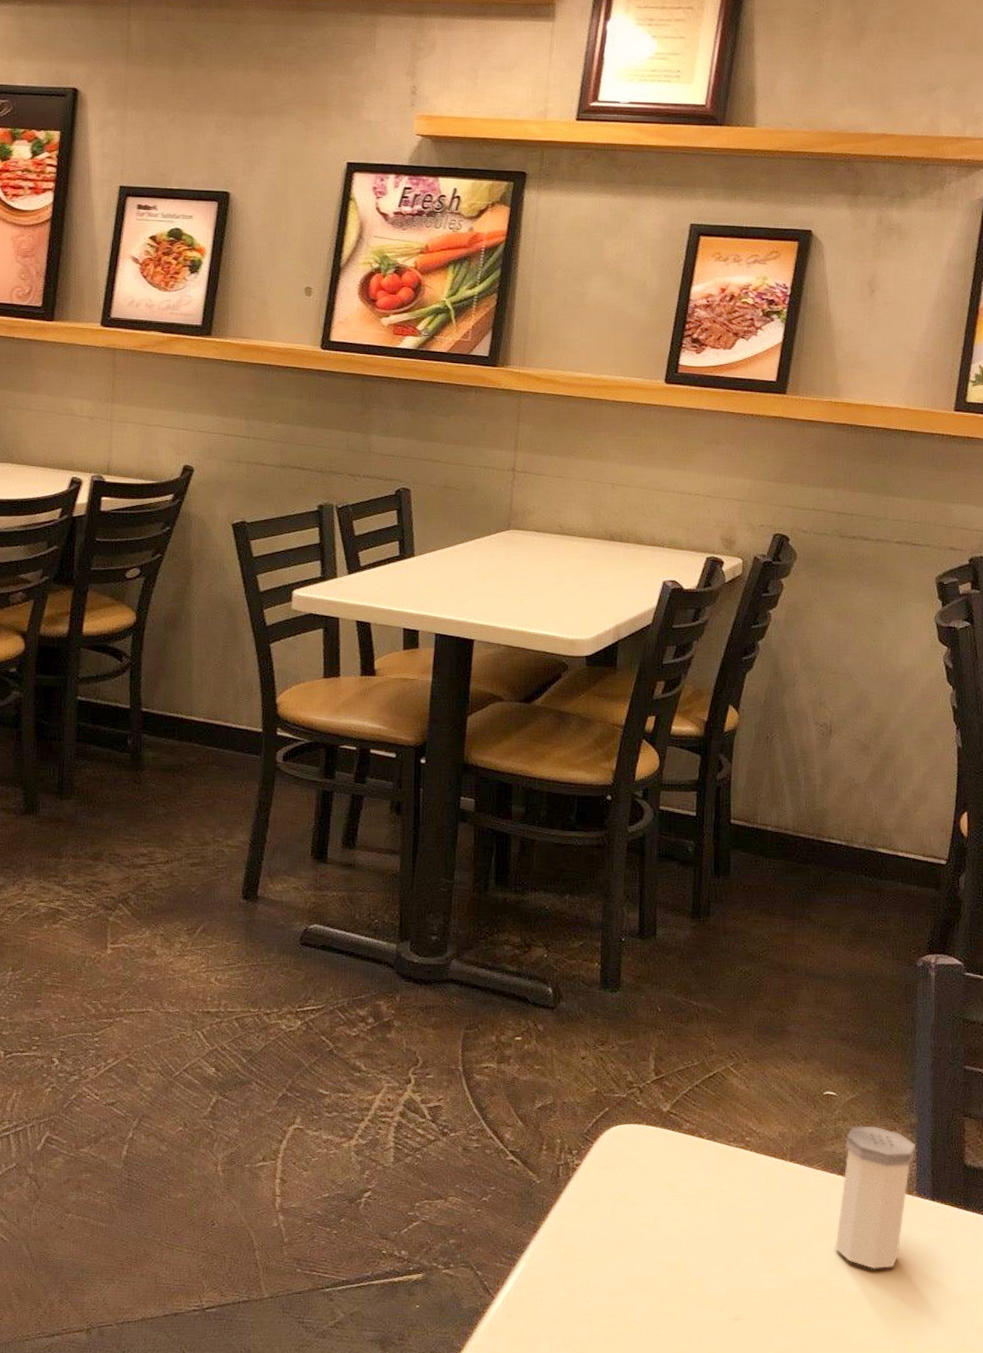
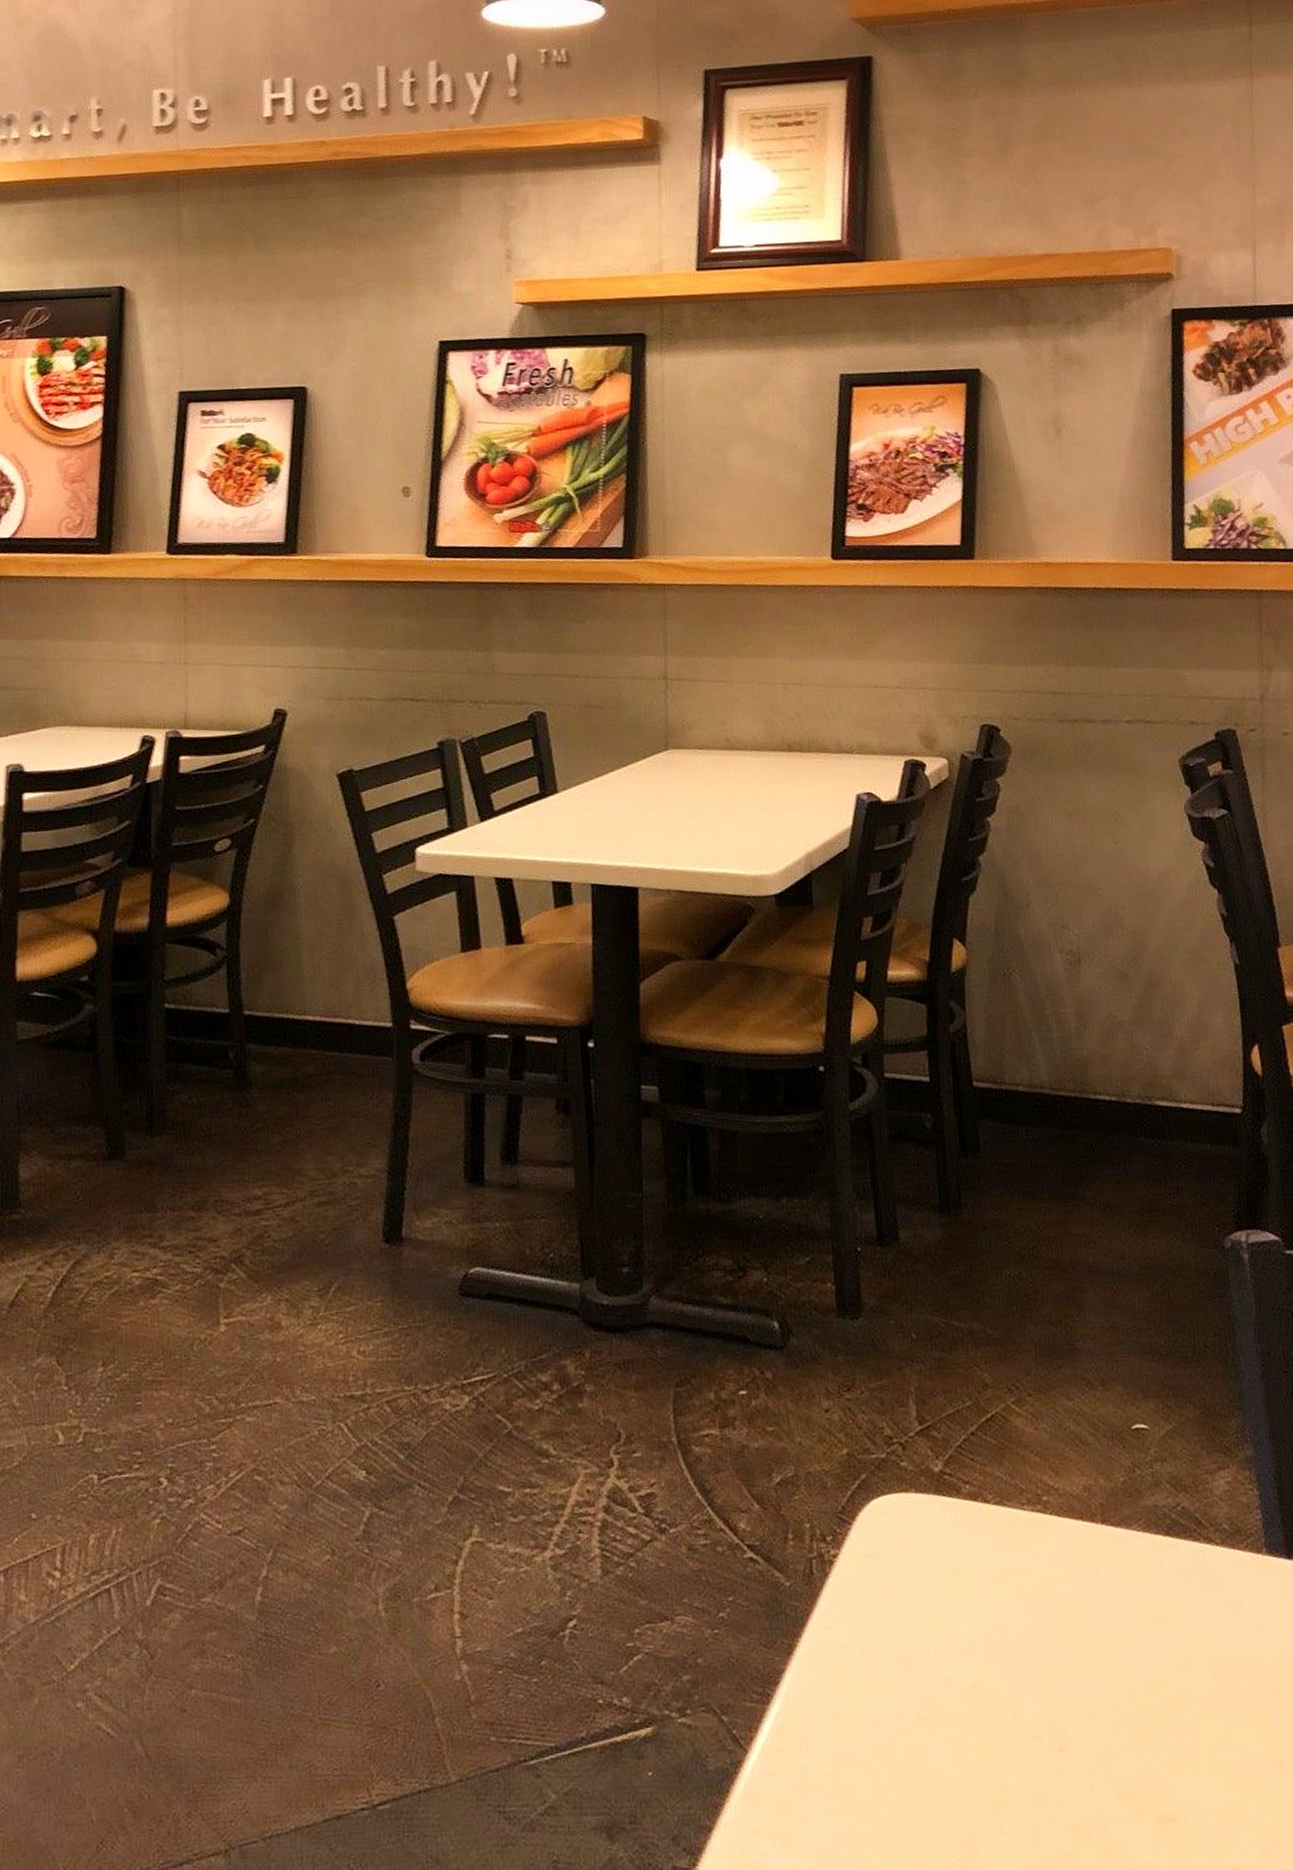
salt shaker: present [836,1126,915,1269] -> none [1168,1465,1257,1661]

